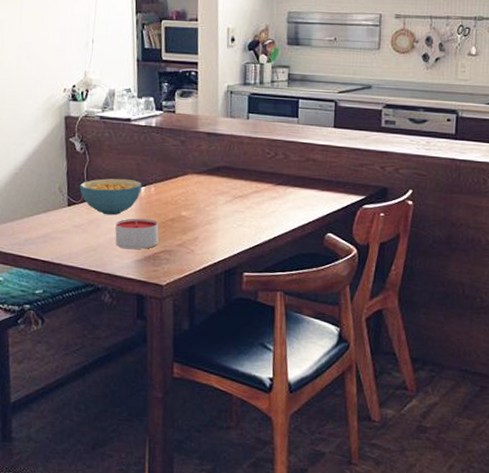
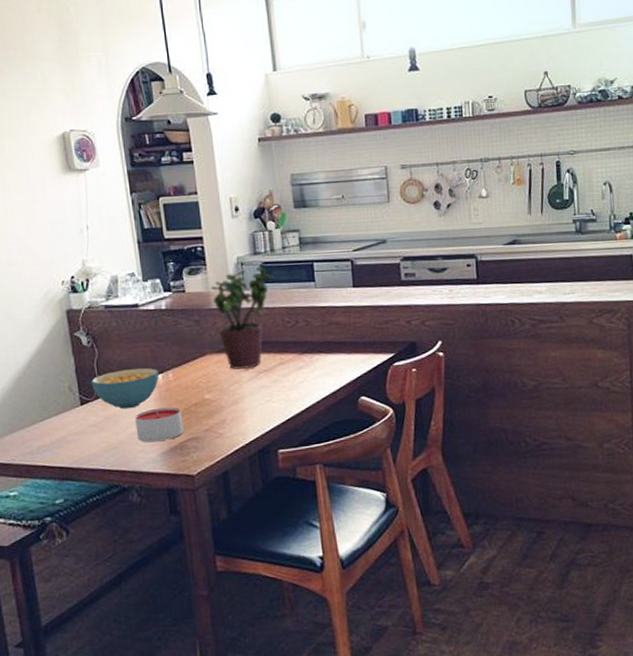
potted plant: none [199,96,259,192] -> present [210,266,274,370]

